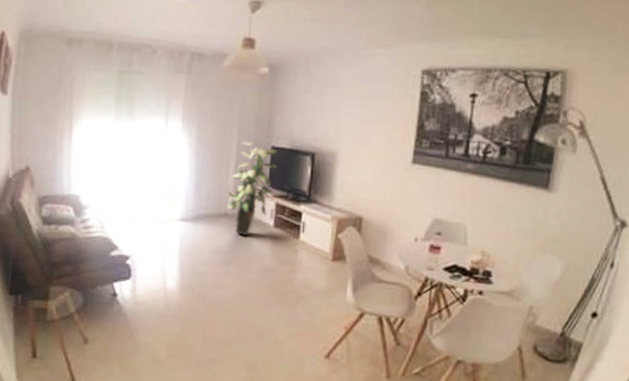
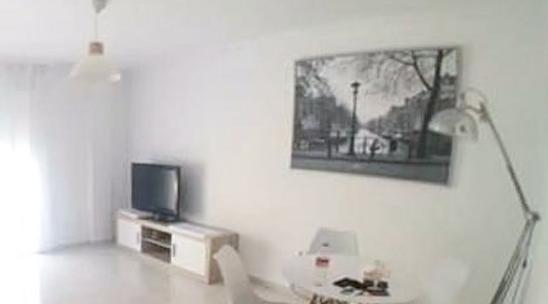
indoor plant: present [227,141,277,236] -> none [87,159,140,265]

